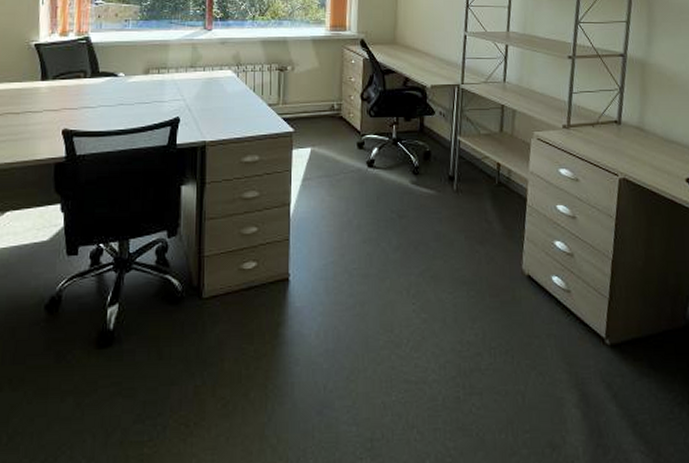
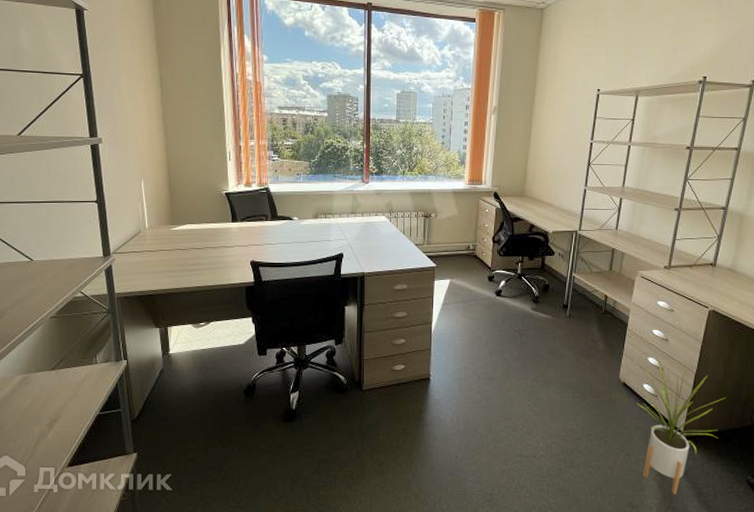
house plant: none [546,243,651,427] -> present [636,359,725,495]

